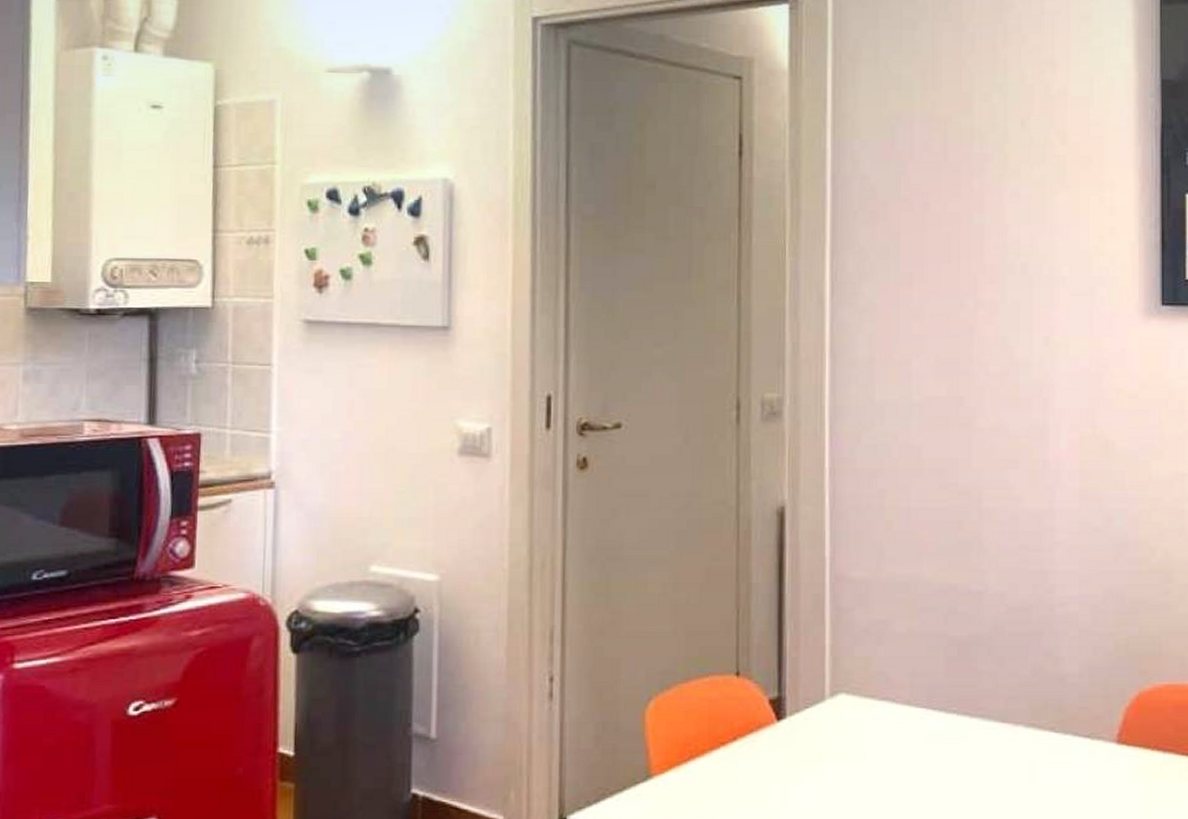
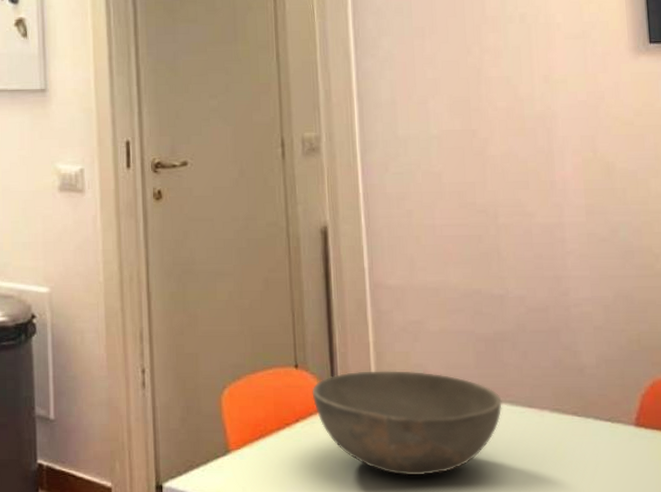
bowl: none [754,679,972,803] -> present [312,371,502,476]

